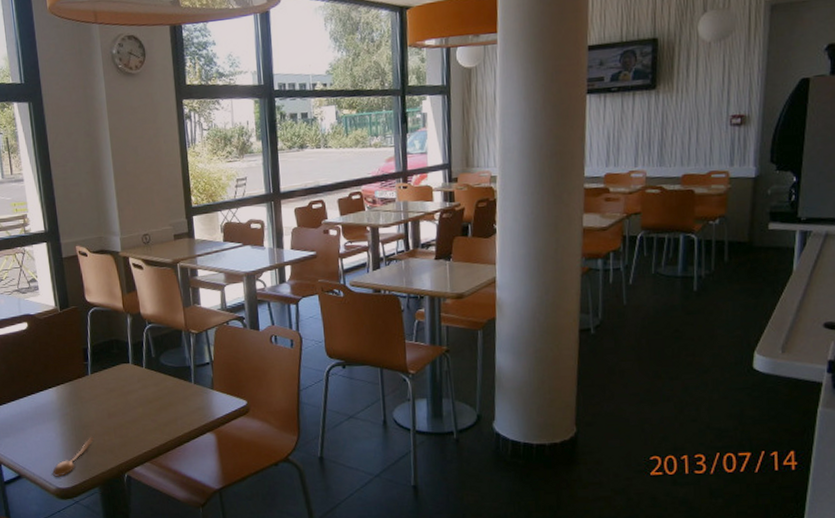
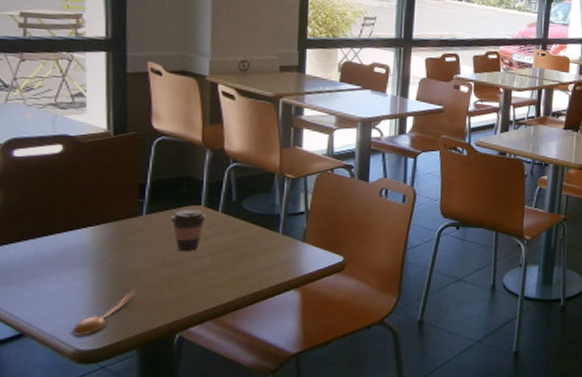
coffee cup: none [108,366,134,403] -> present [170,208,206,251]

